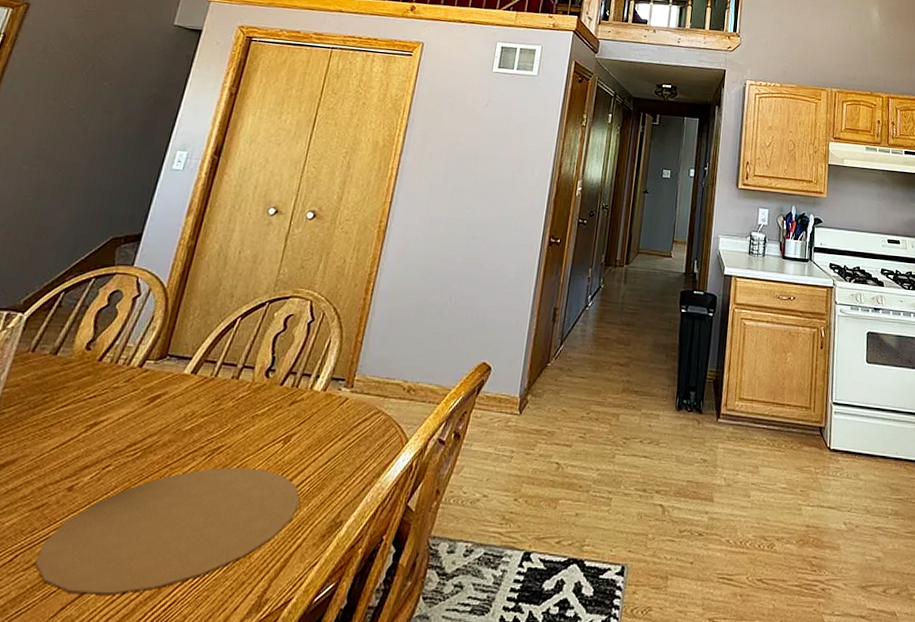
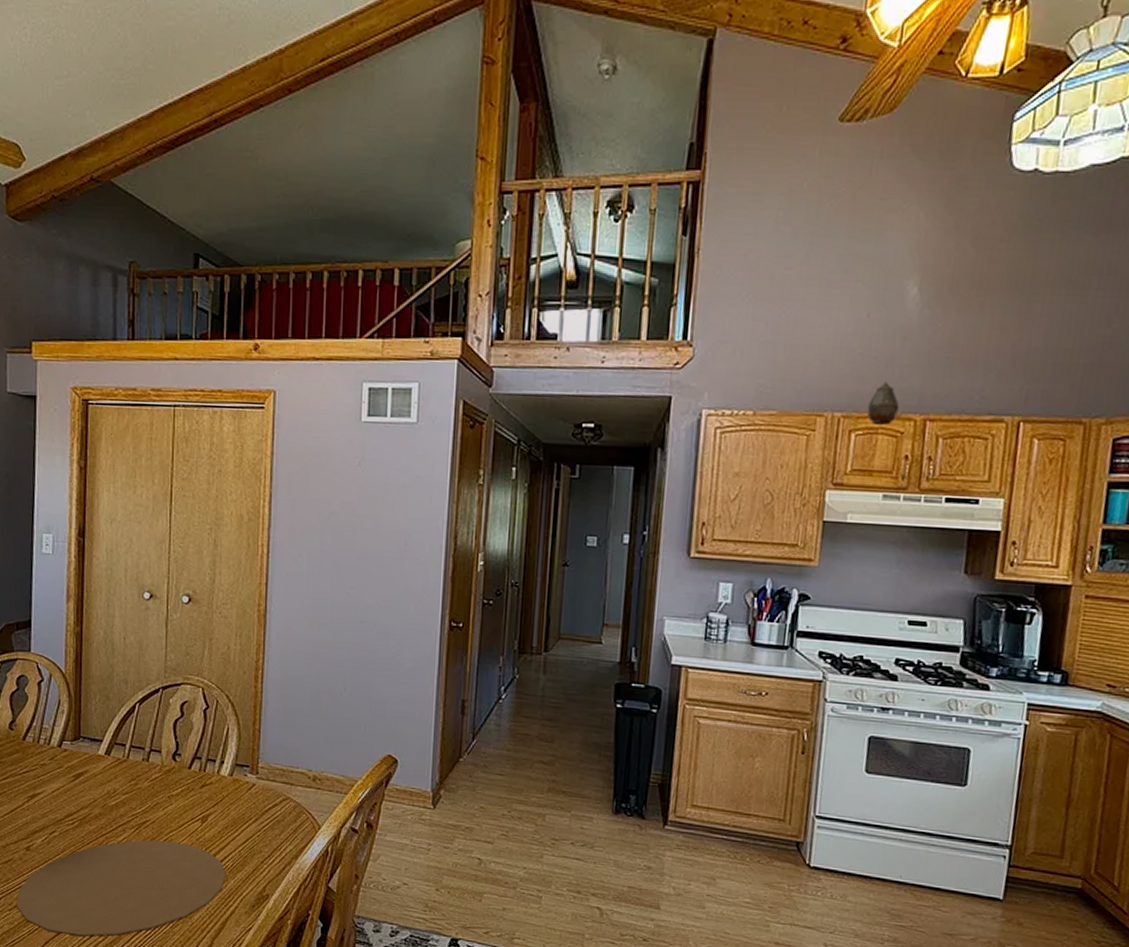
decorative jar: none [853,70,872,100] -> present [867,381,900,426]

